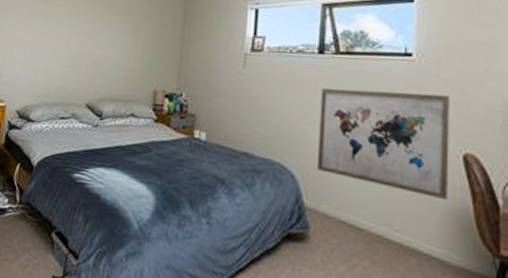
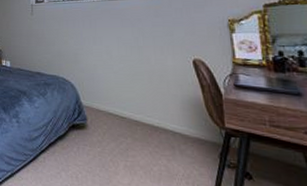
wall art: present [318,87,451,201] -> none [87,20,184,93]

